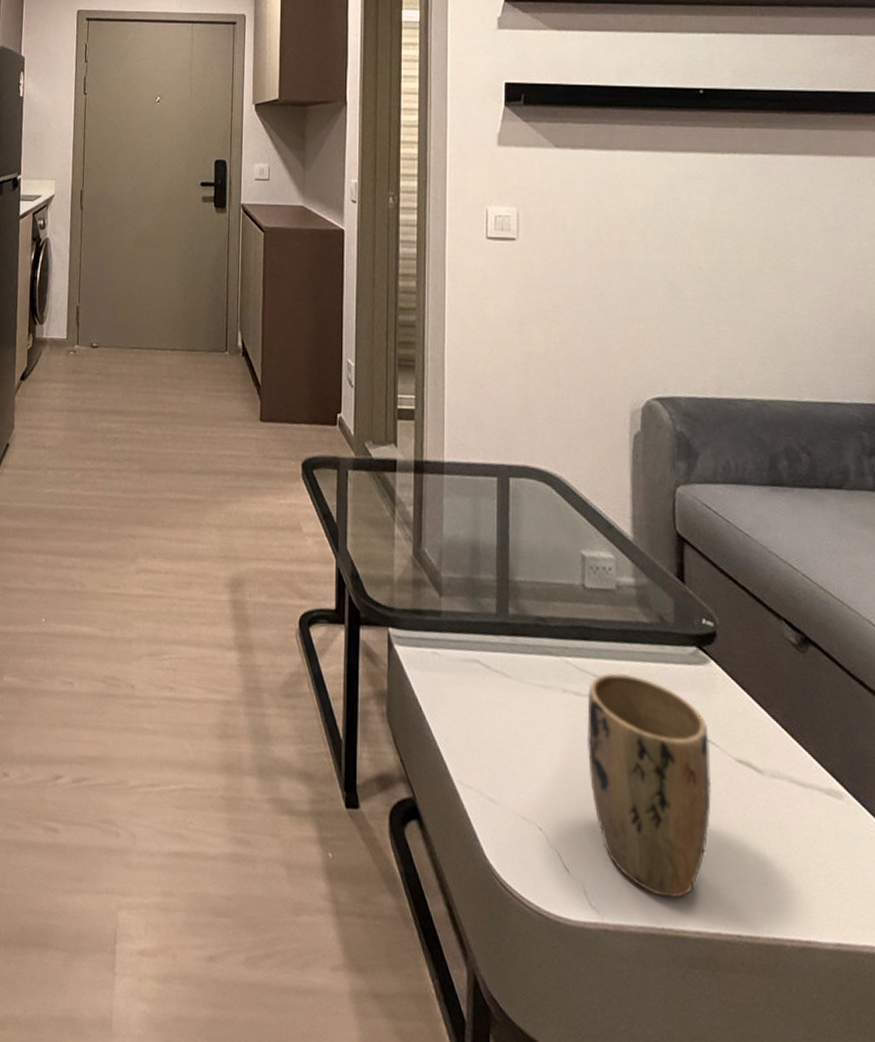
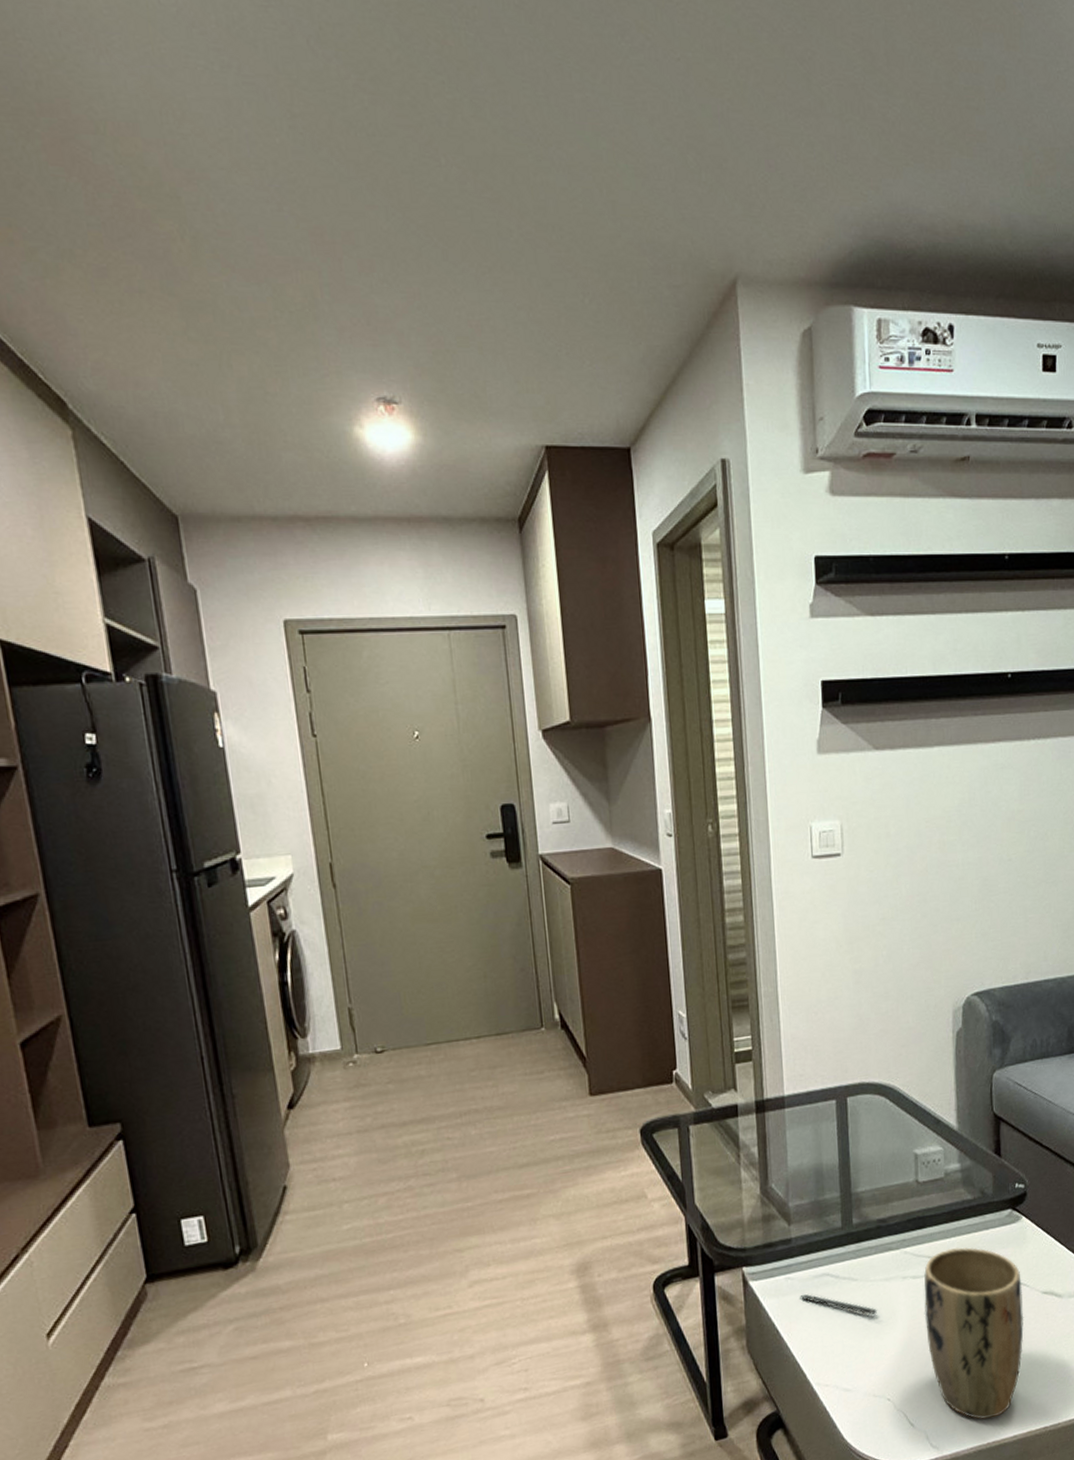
pen: none [446,675,532,724] -> present [800,1293,878,1316]

